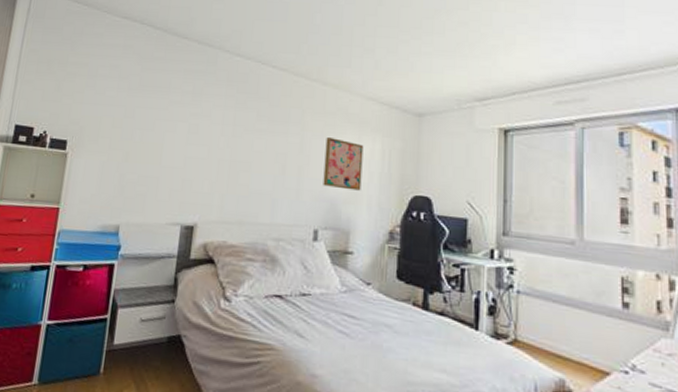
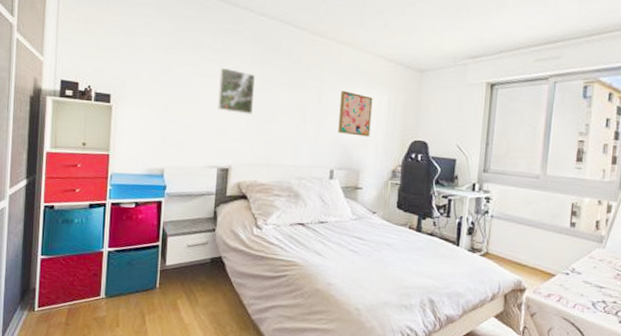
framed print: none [184,111,228,164] -> present [218,67,255,115]

